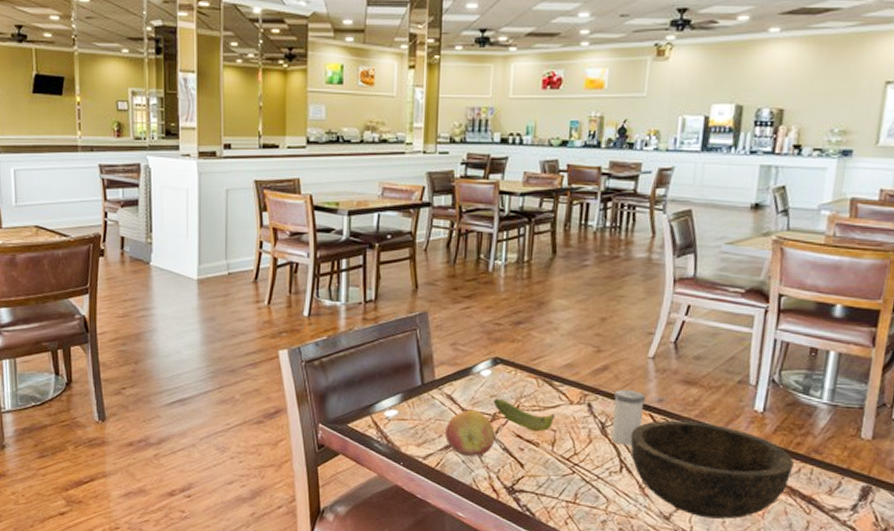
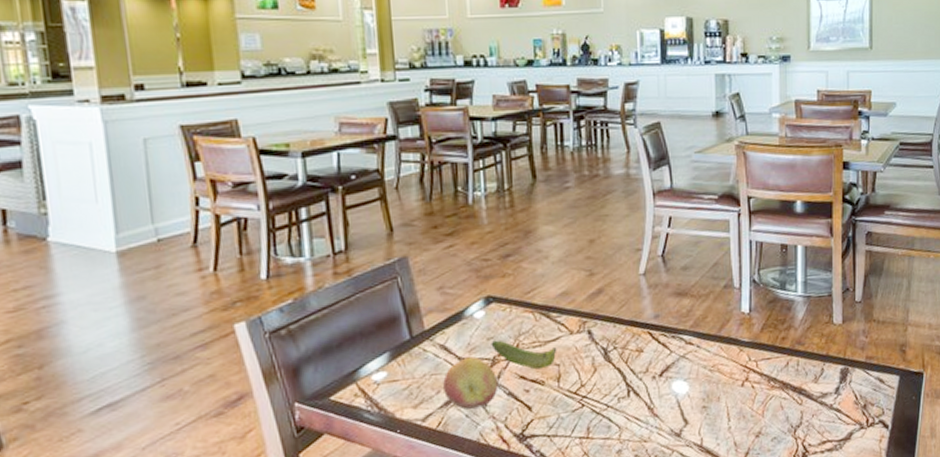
salt shaker: present [610,390,646,445] -> none [612,310,643,368]
bowl: present [630,420,794,519] -> none [633,332,782,427]

